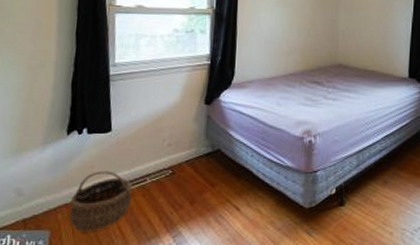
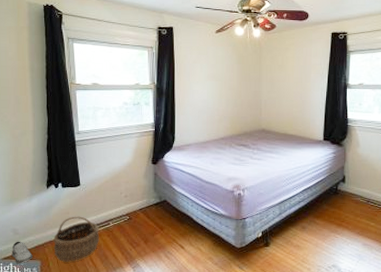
shoe: none [10,205,40,236] -> present [11,241,33,264]

